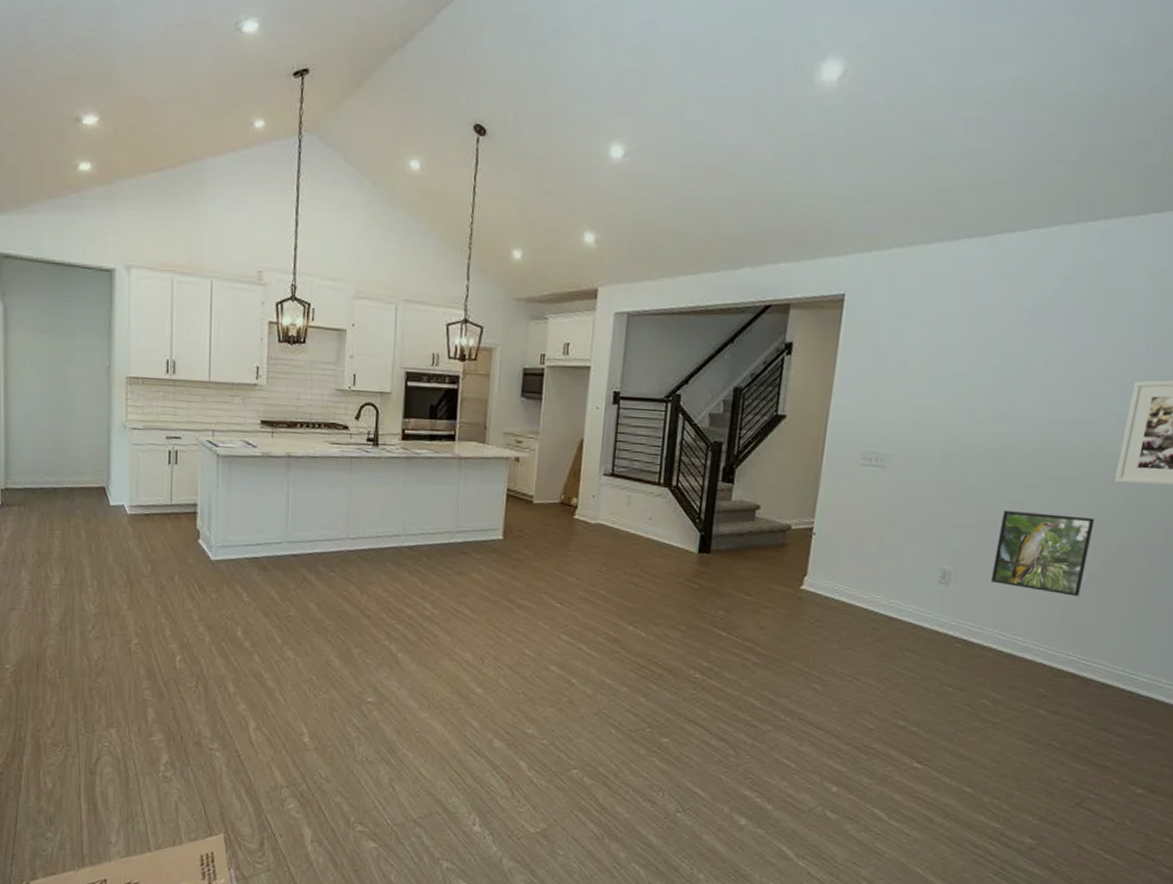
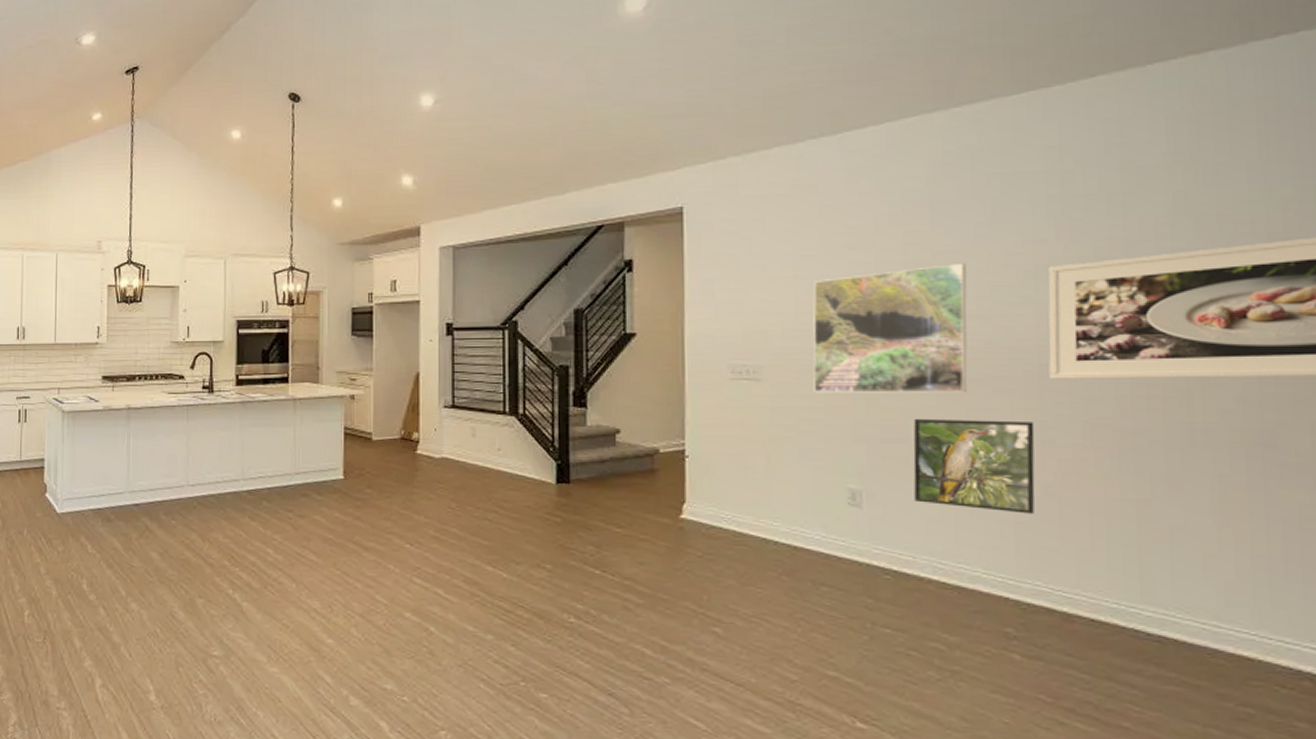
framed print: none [928,371,1071,489] -> present [813,262,967,393]

